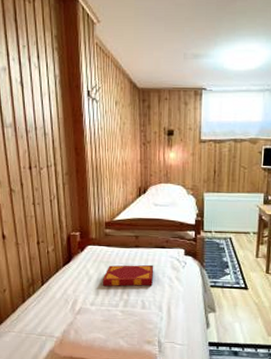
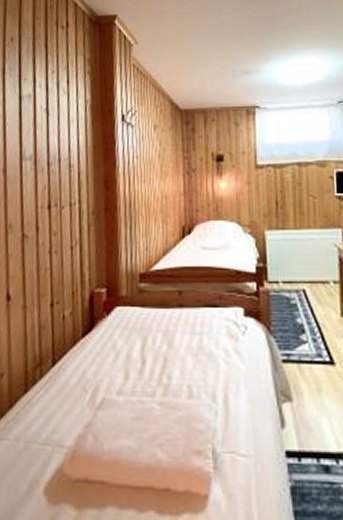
hardback book: present [102,264,154,287] -> none [133,331,204,366]

